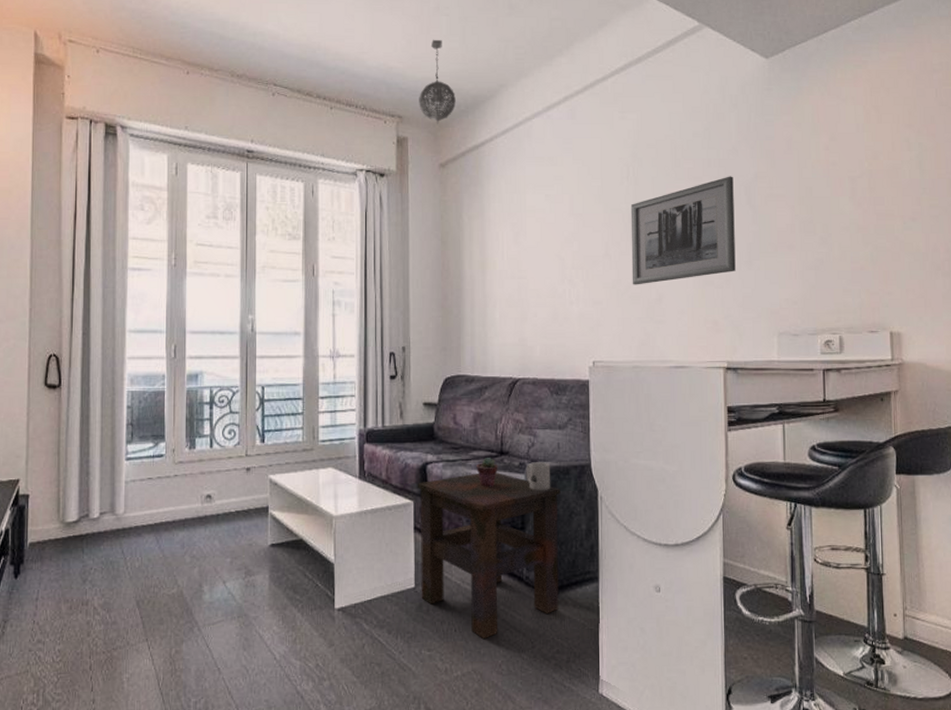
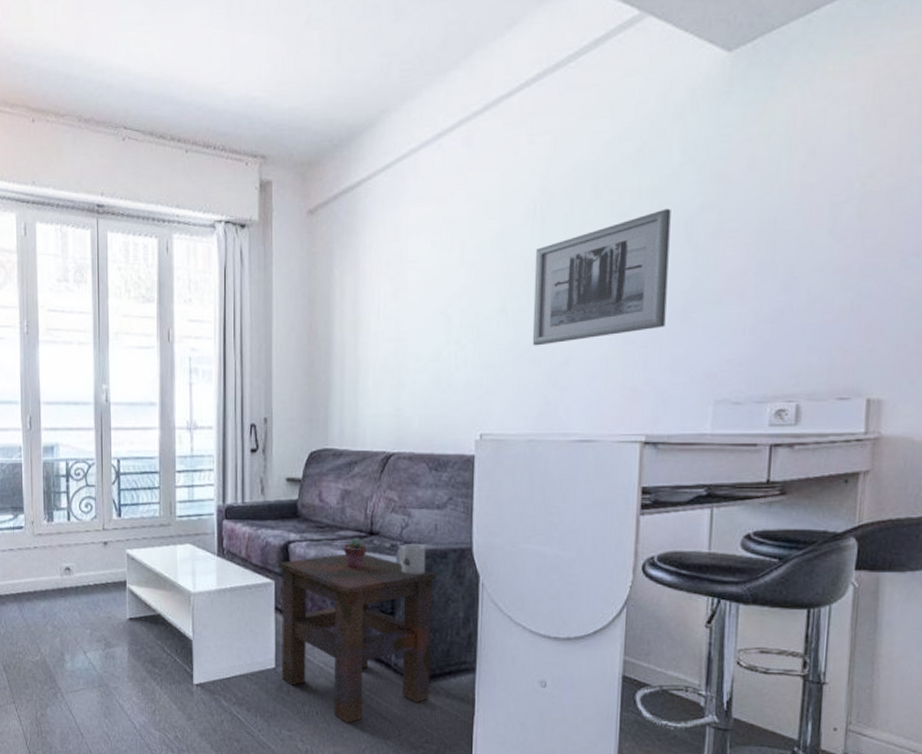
pendant light: present [419,39,456,124] -> none [285,59,328,163]

